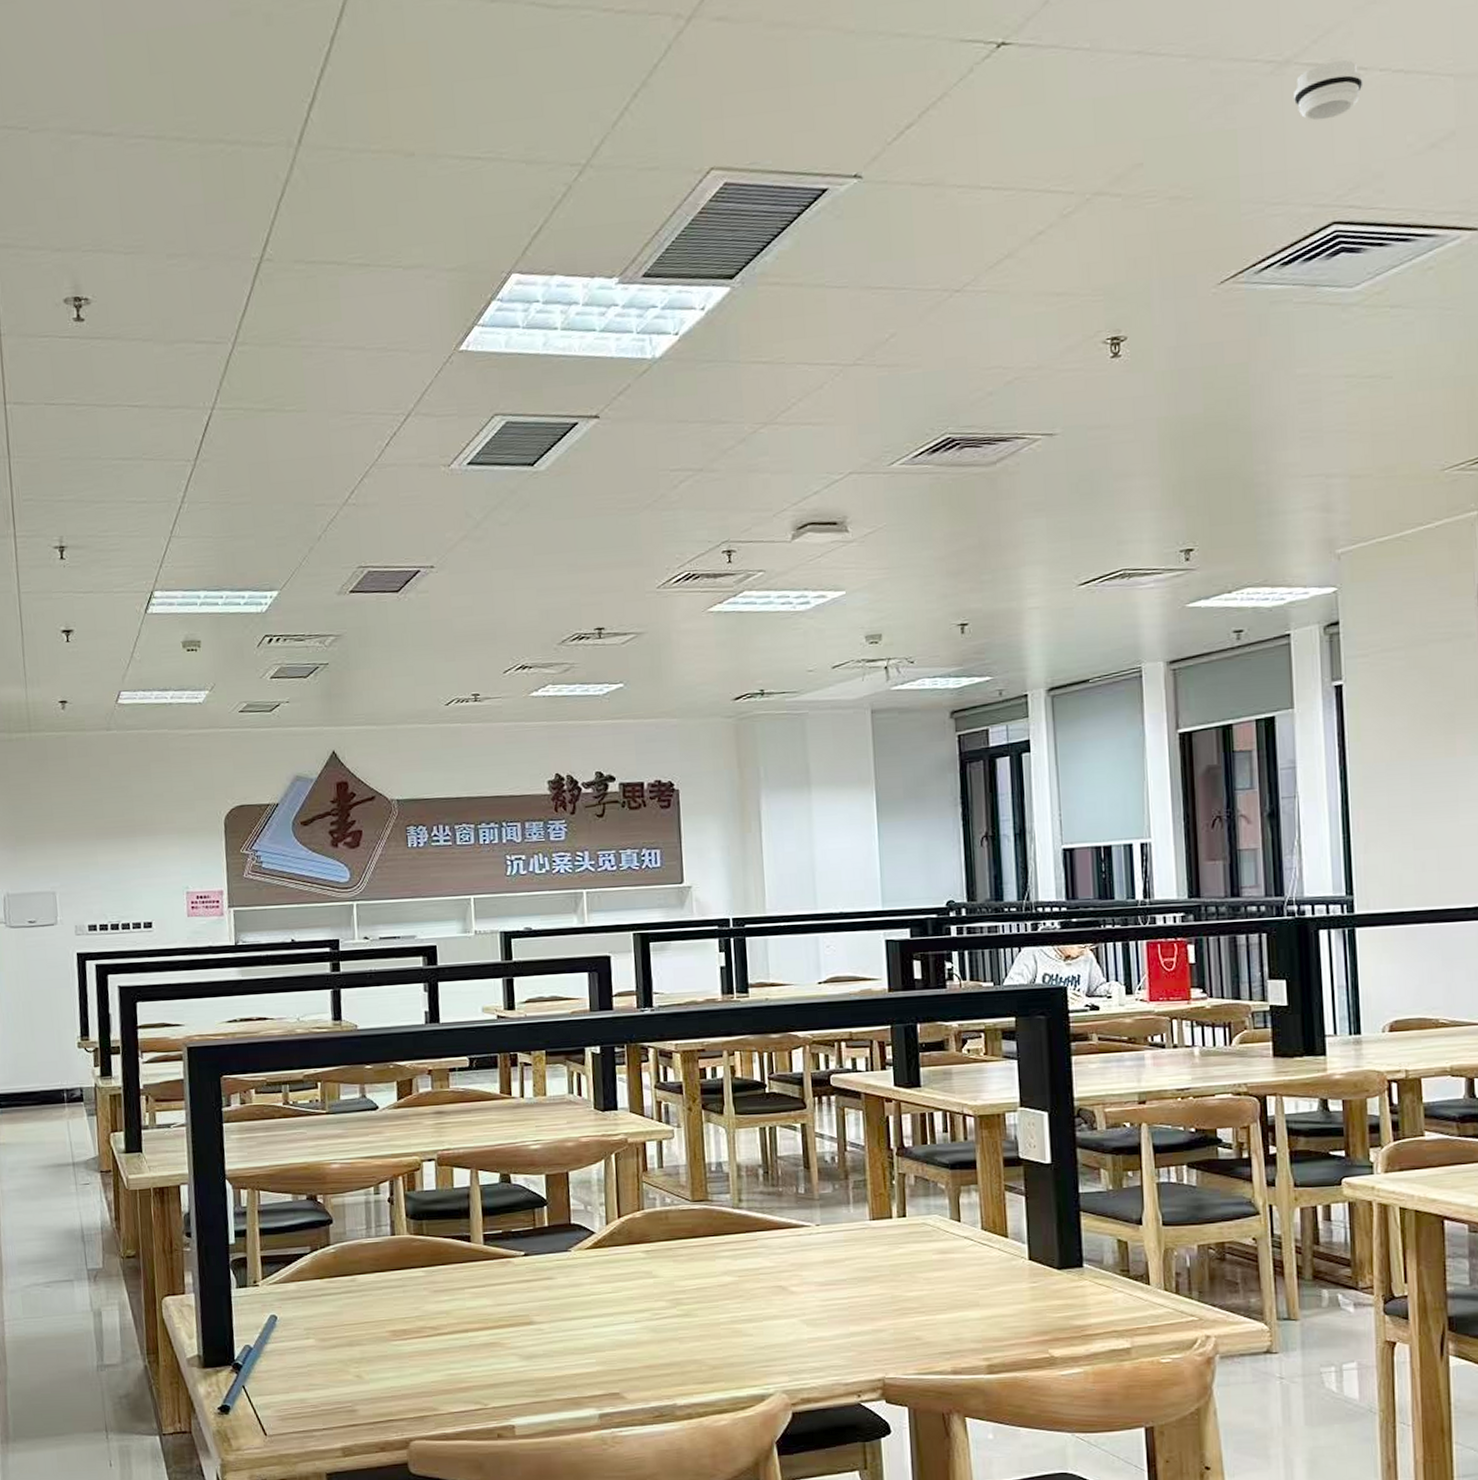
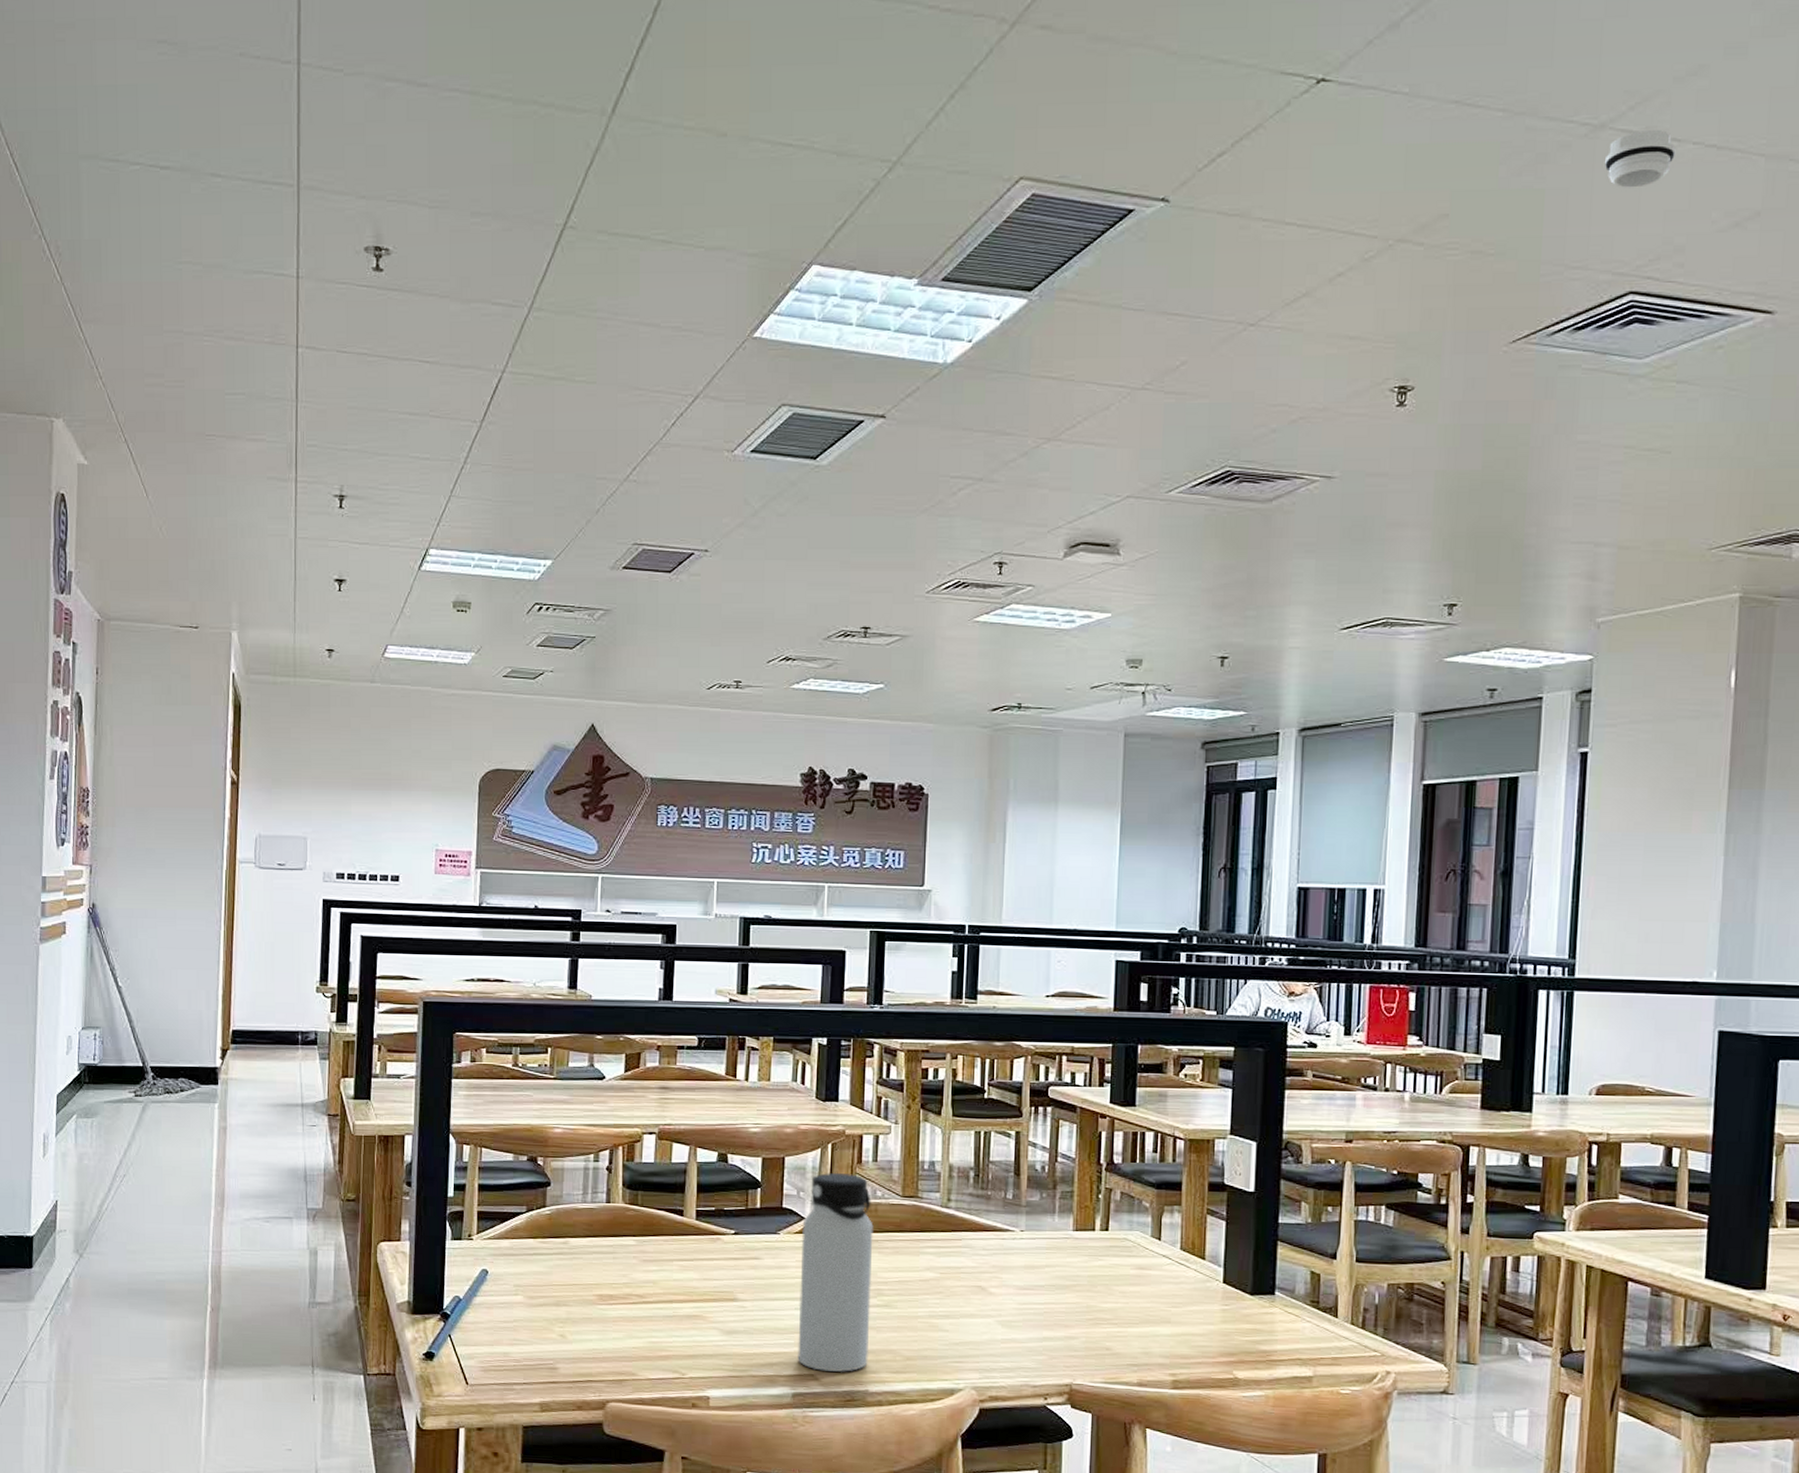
water bottle: none [593,1182,674,1389] -> present [798,1172,873,1372]

